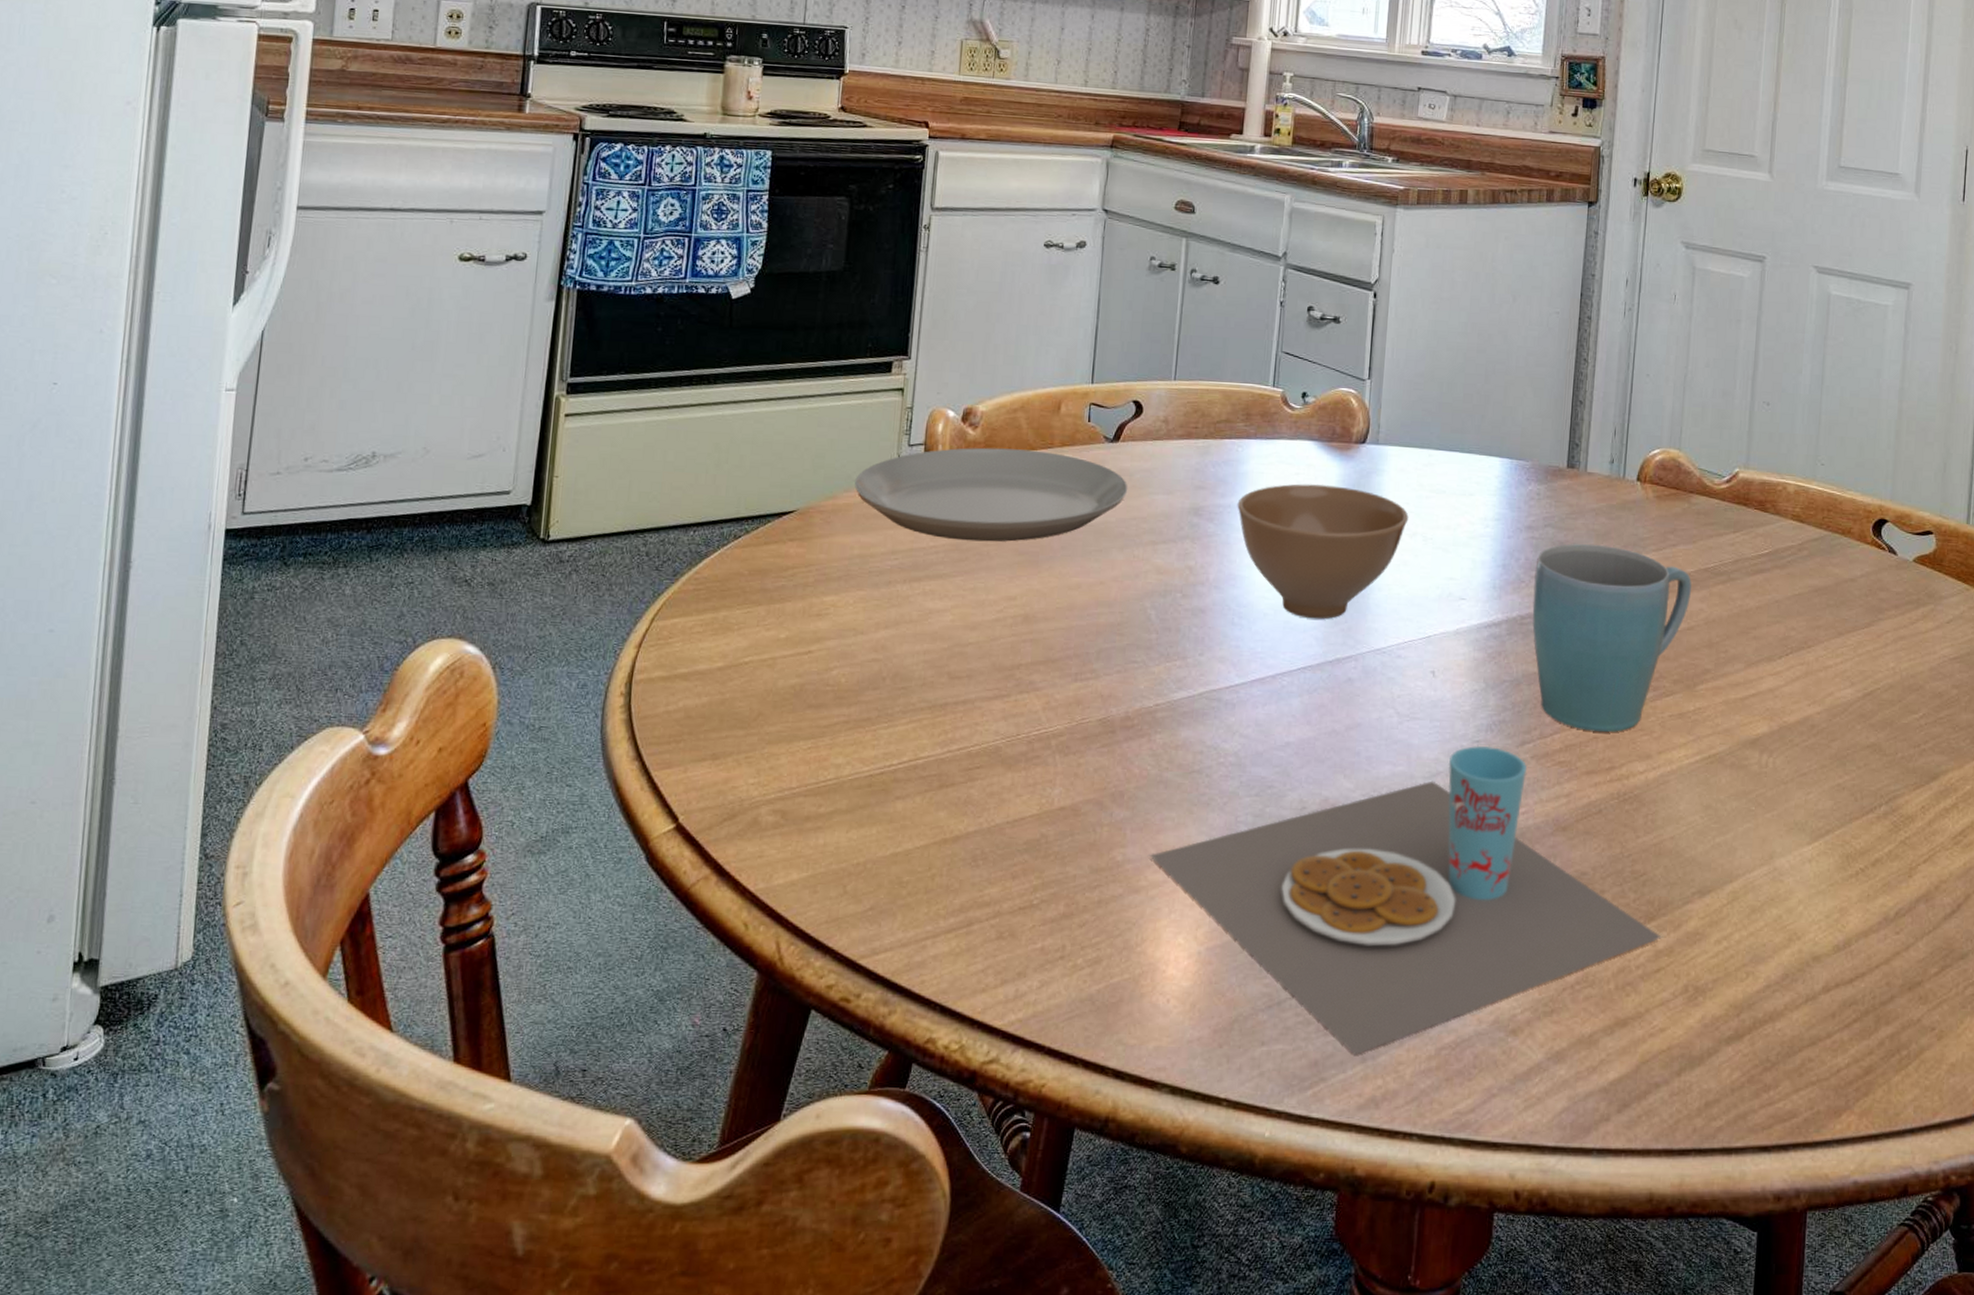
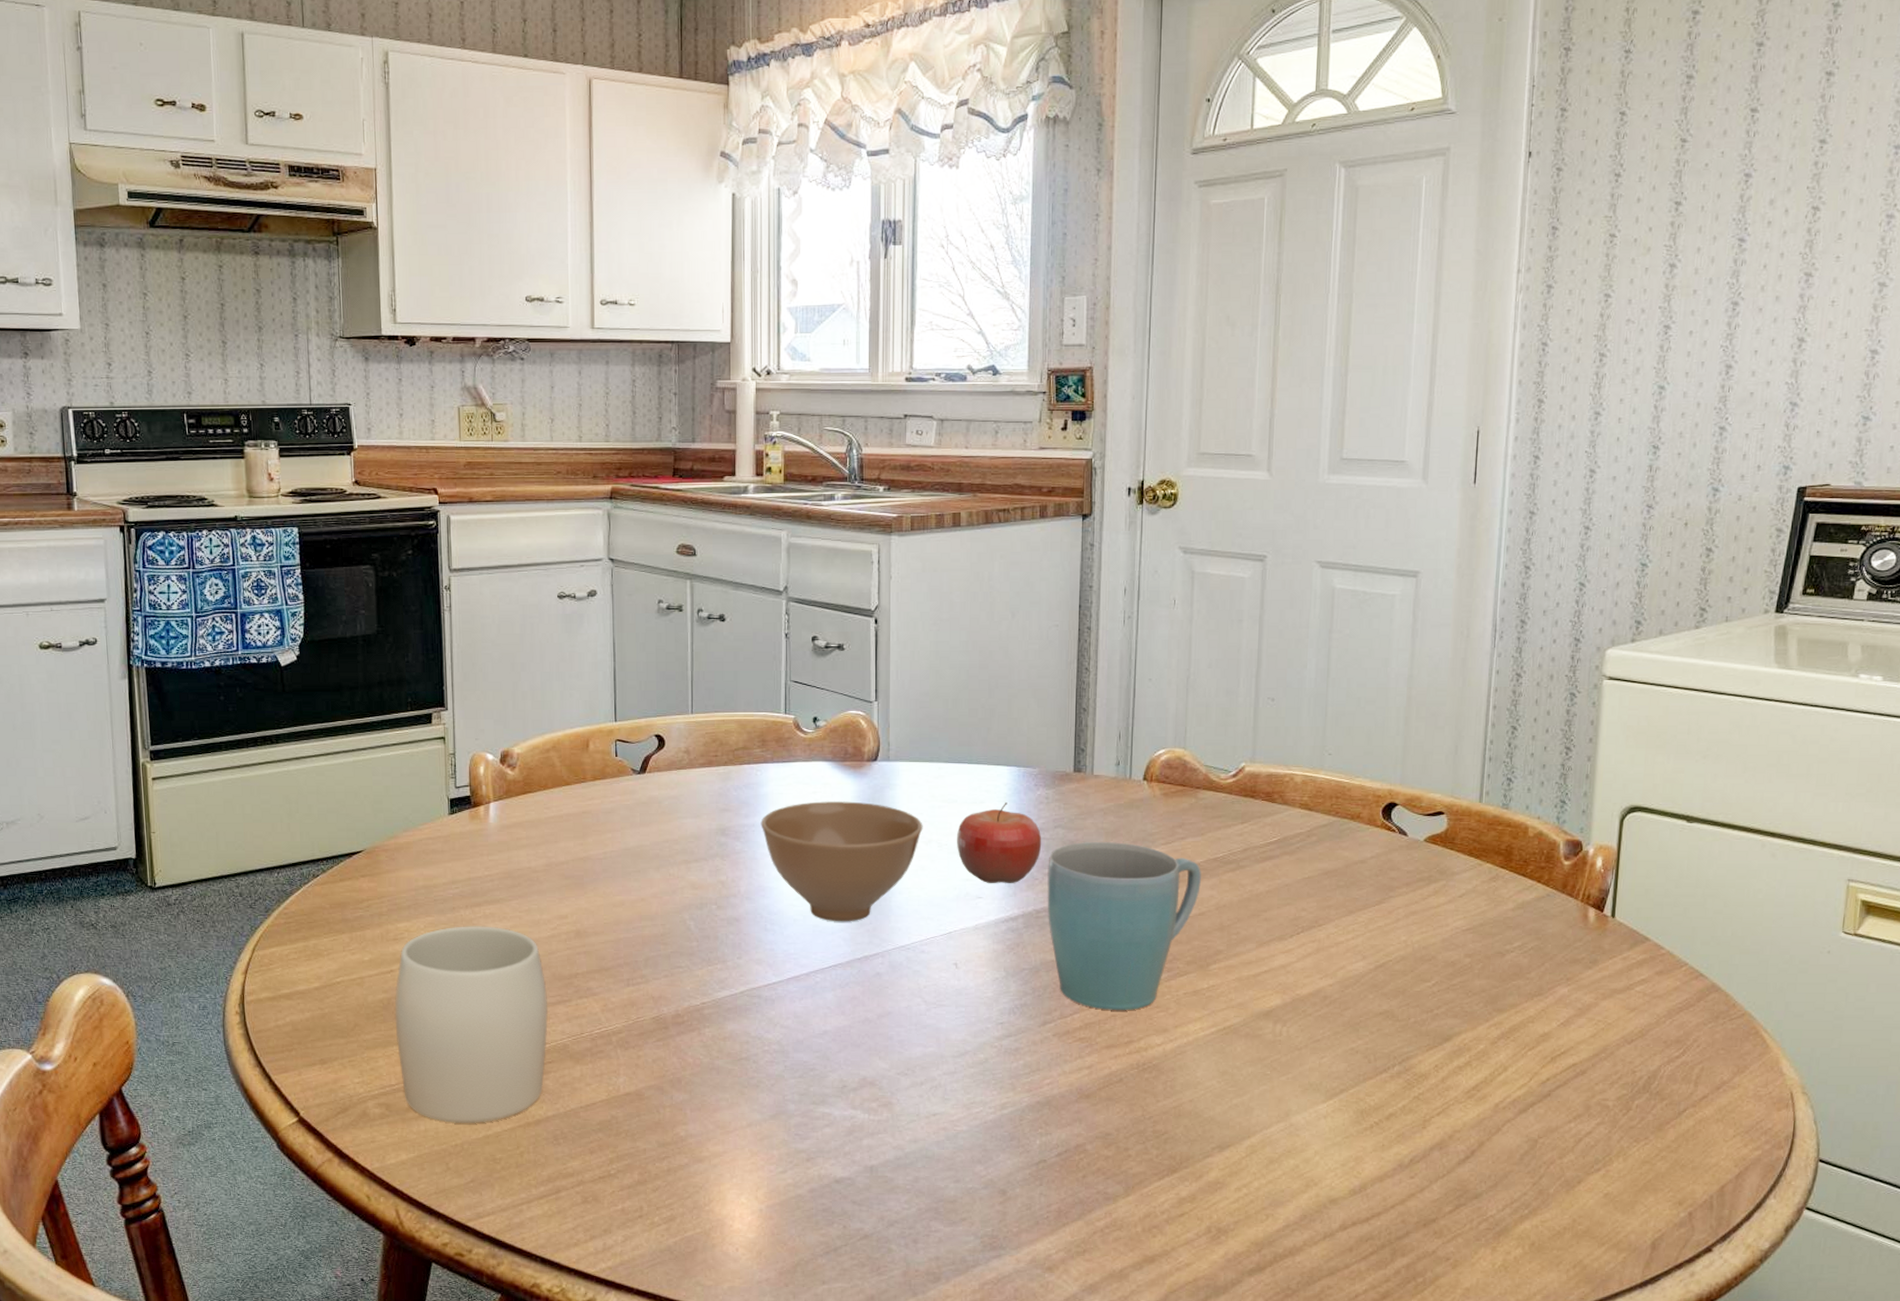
mug: none [804,603,984,839] -> present [394,926,549,1124]
plate: present [855,447,1128,542] -> none [412,785,659,869]
place setting: present [1150,745,1662,1055] -> none [709,1026,1184,1291]
fruit: none [1442,496,1531,585] -> present [956,802,1042,883]

